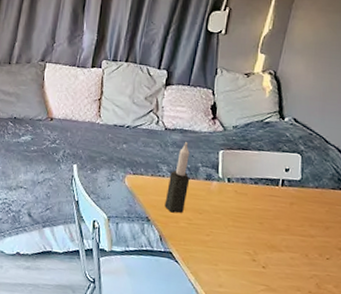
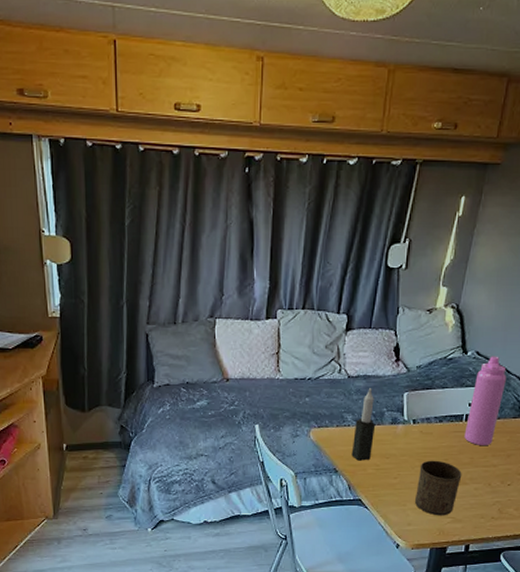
cup: none [227,221,277,283] -> present [415,460,462,516]
water bottle: none [280,124,325,214] -> present [464,356,506,445]

